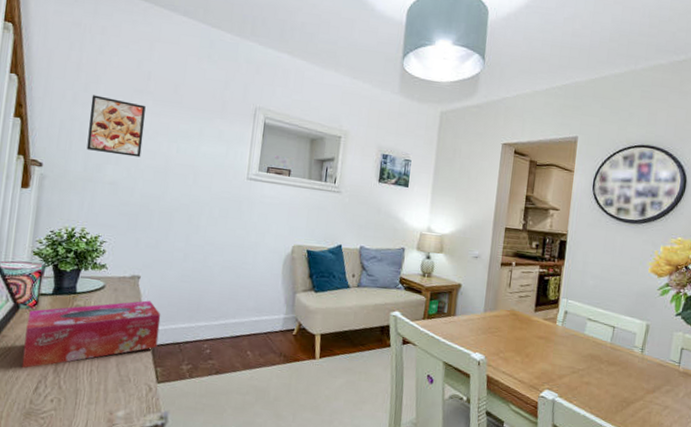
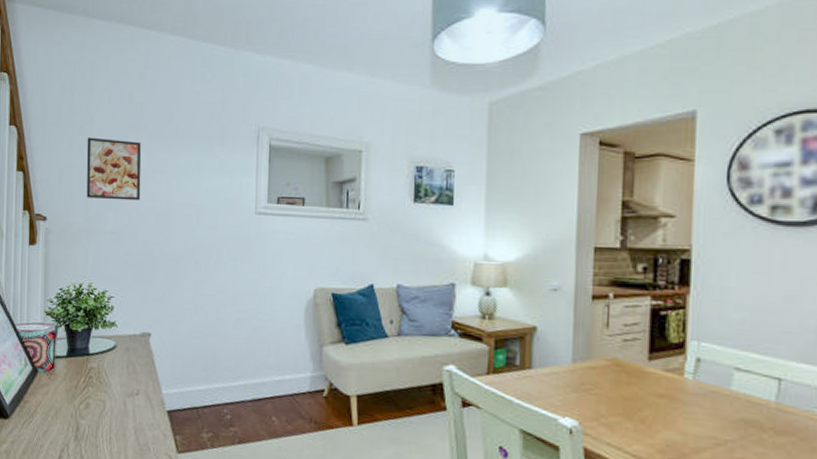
tissue box: present [21,300,161,369] -> none [44,360,176,436]

